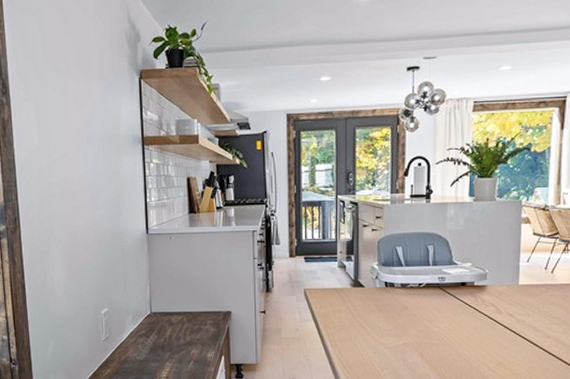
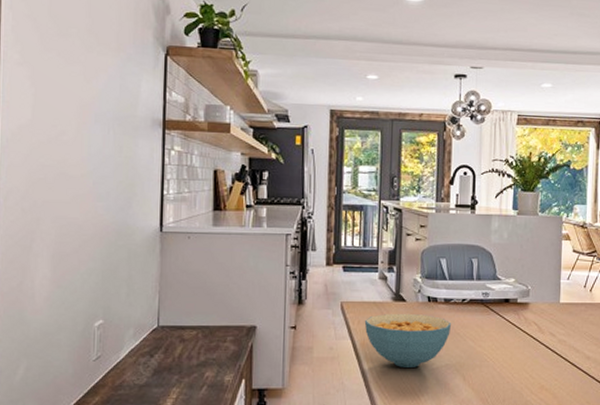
cereal bowl: none [326,297,409,346] -> present [364,313,452,367]

